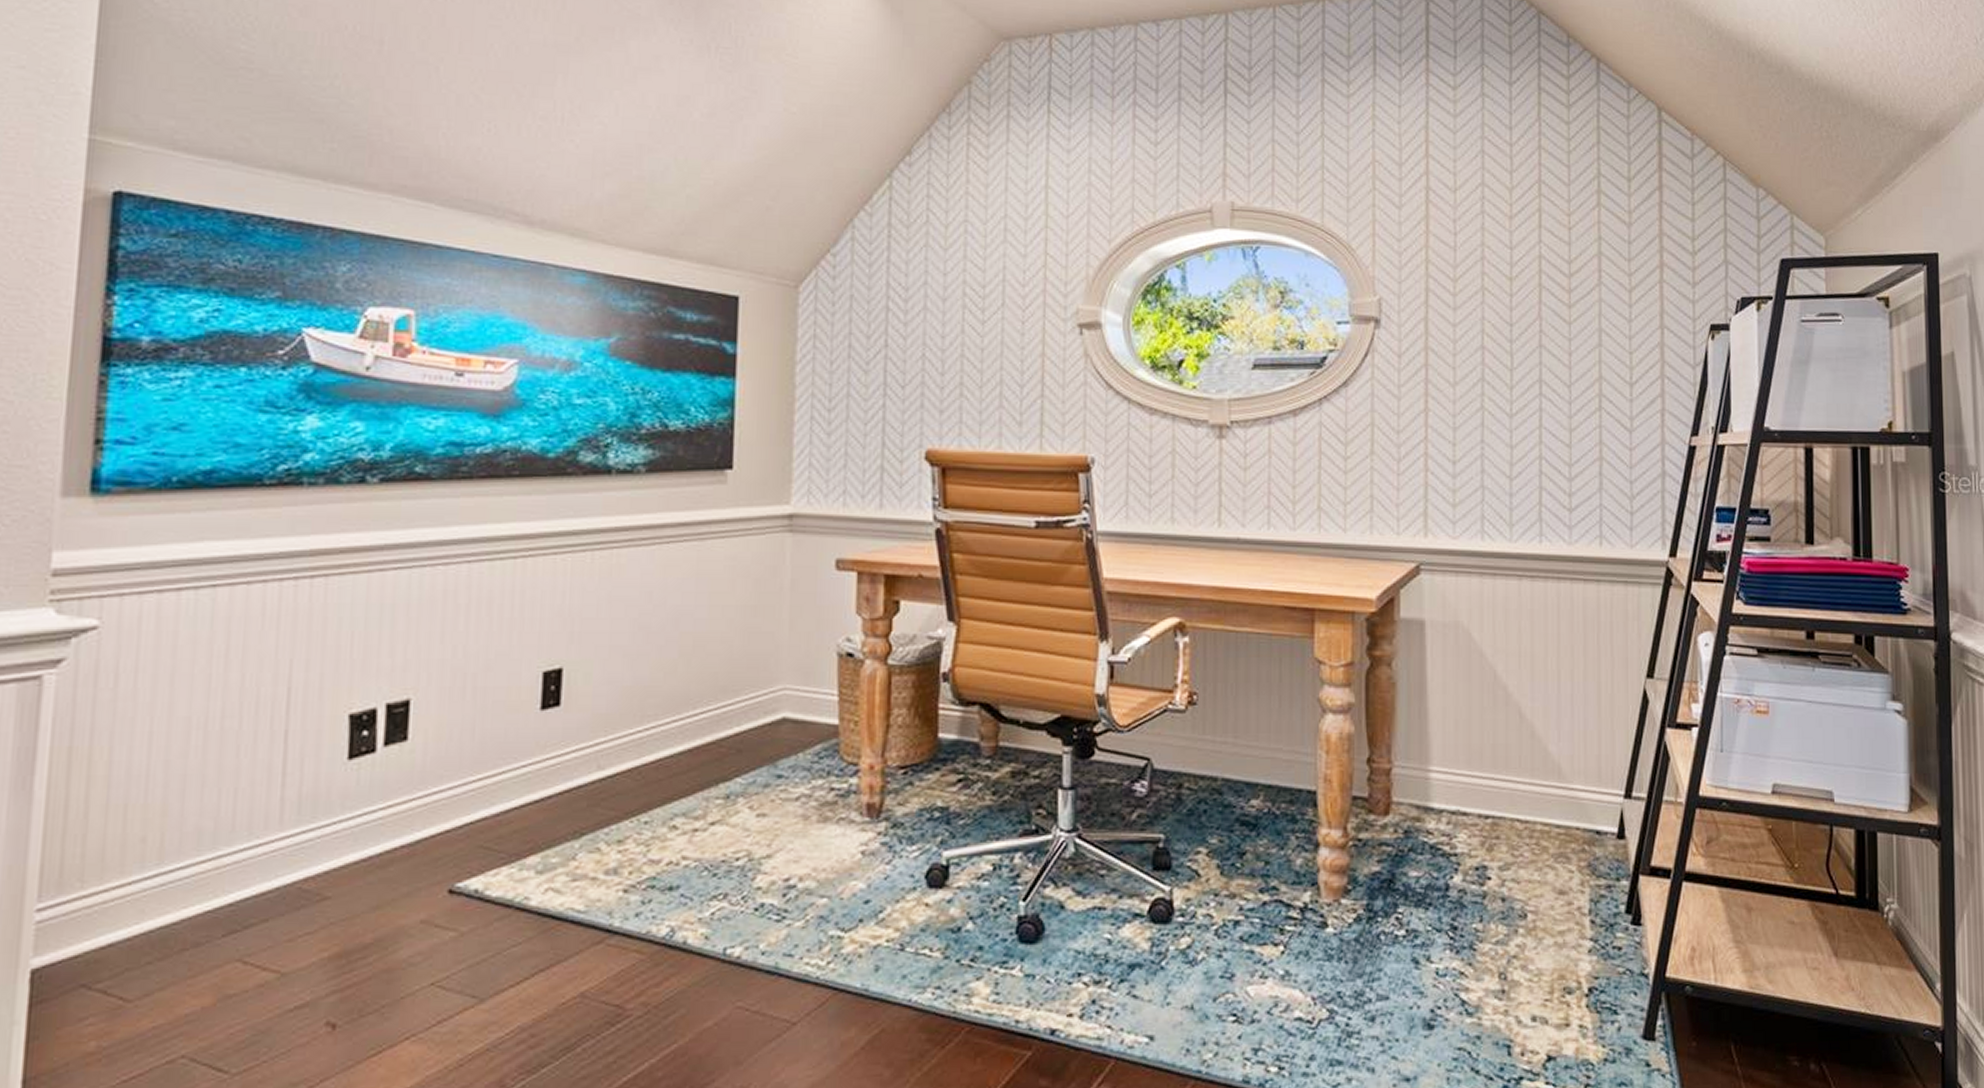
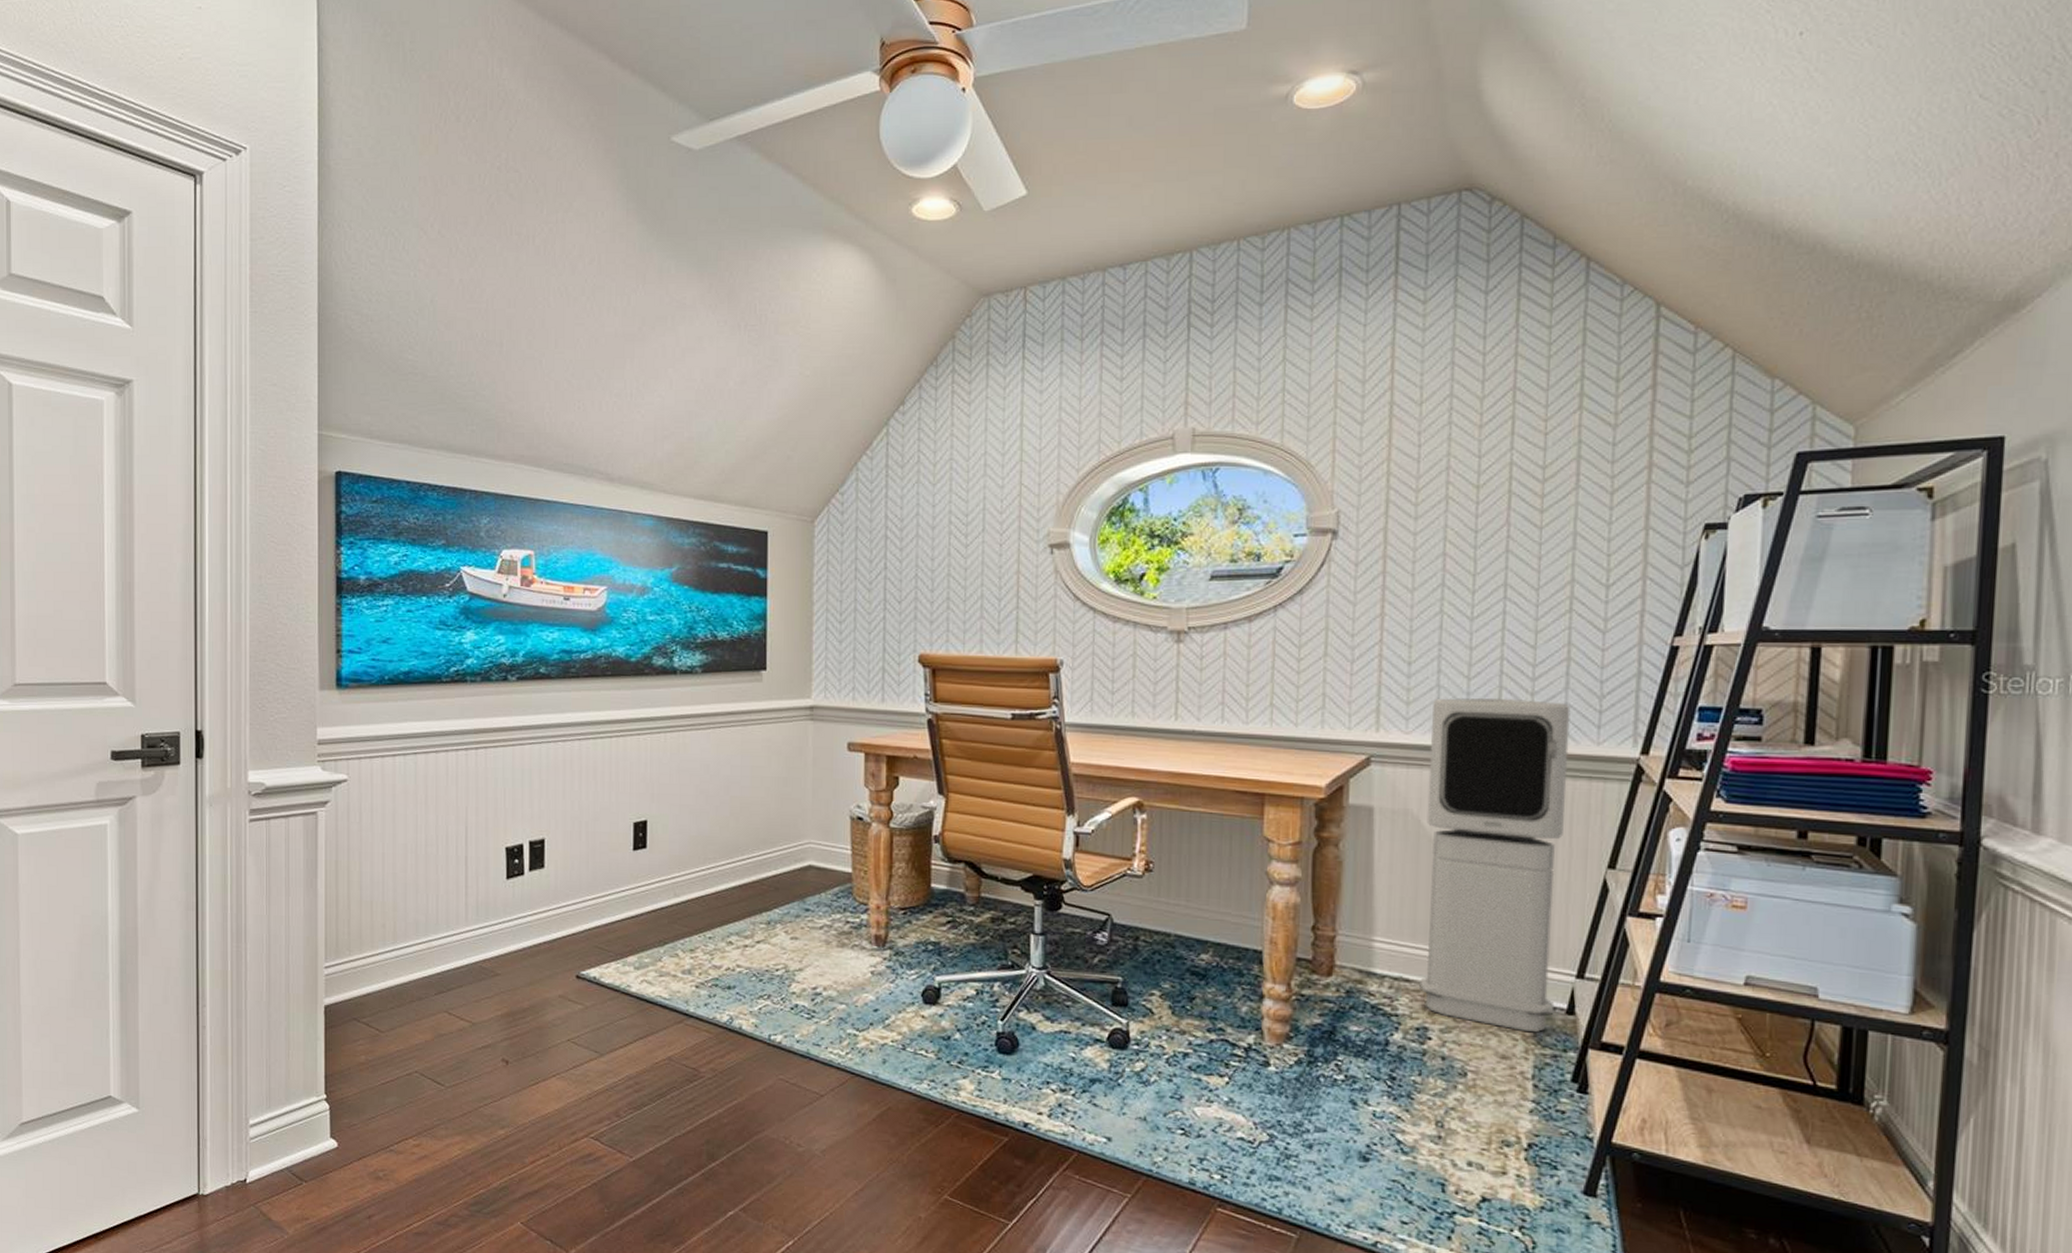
air purifier: none [1477,499,1606,861] -> present [1419,697,1571,1032]

